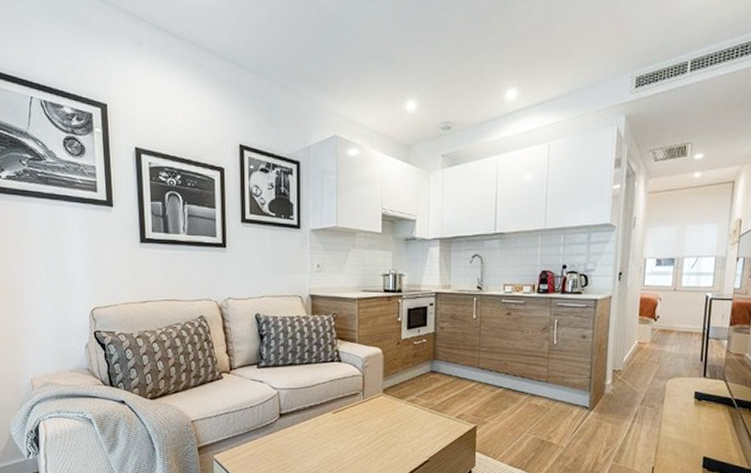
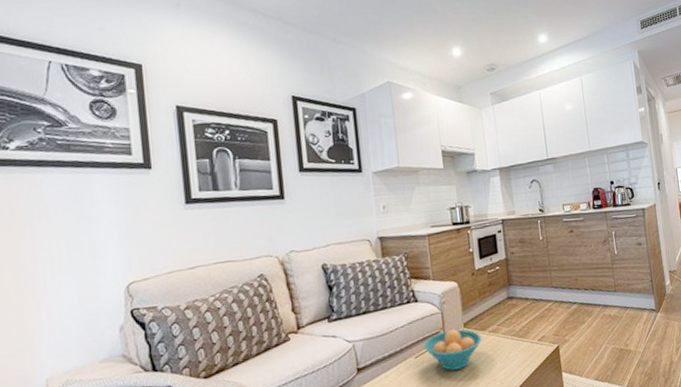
fruit bowl: none [342,393,399,431] -> present [423,329,482,371]

